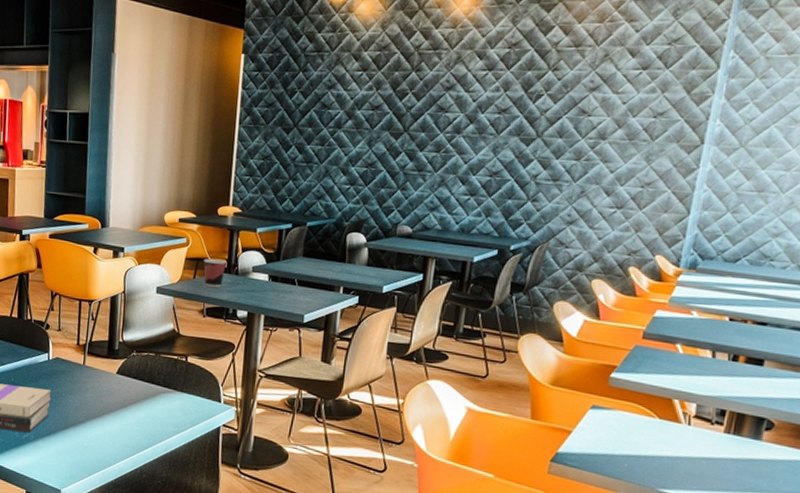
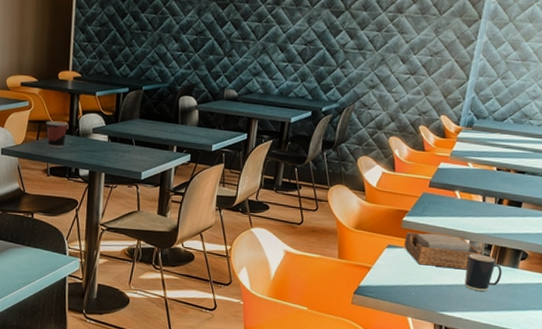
napkin holder: none [611,391,712,440] -> present [403,232,481,270]
mug: none [691,420,741,468] -> present [464,253,502,292]

